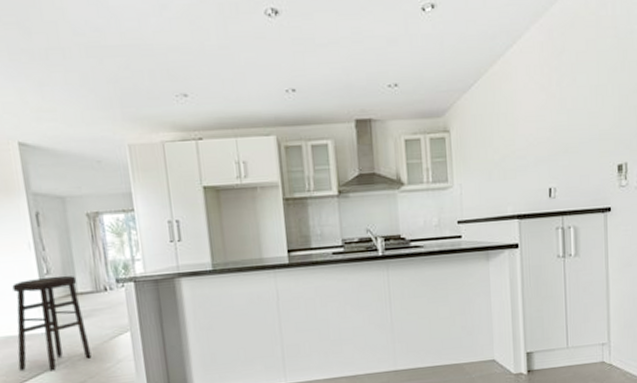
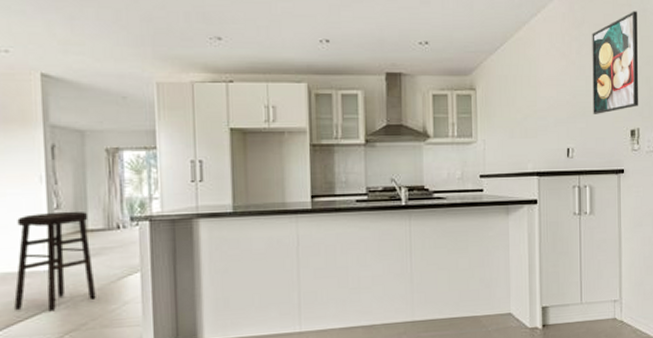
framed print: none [573,33,626,150] -> present [592,11,638,114]

